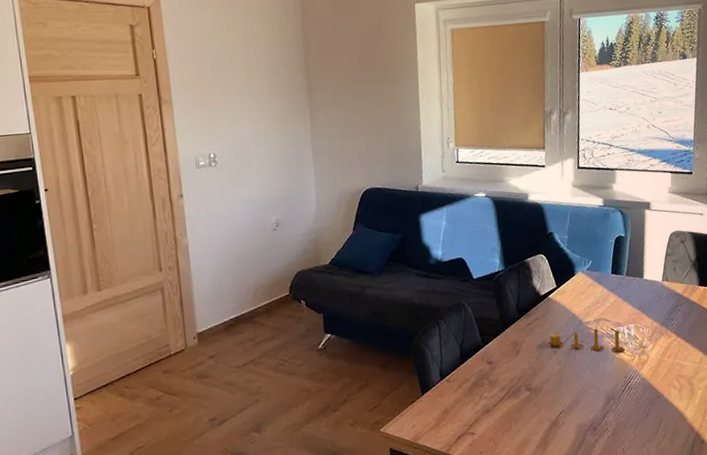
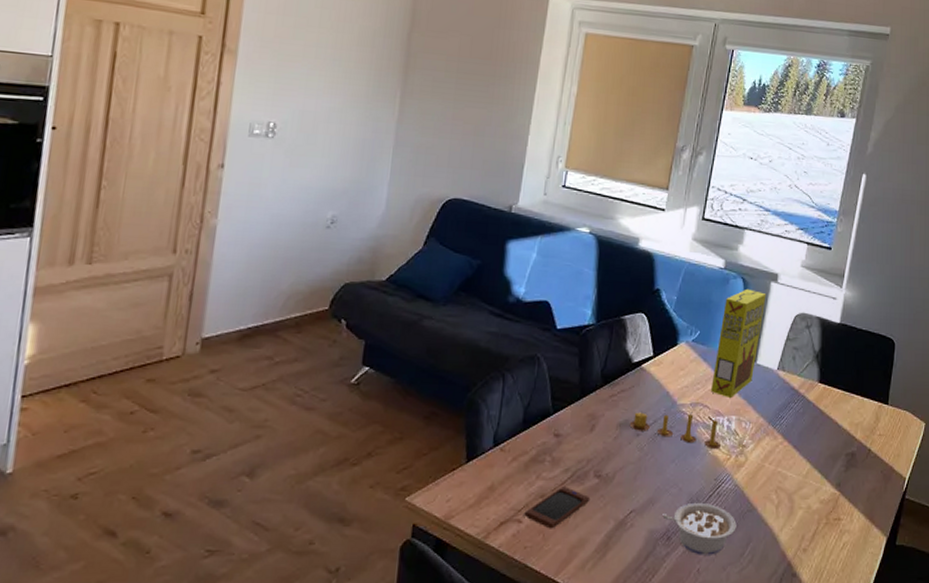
smartphone: none [475,401,526,436] -> present [524,487,591,529]
legume: none [586,397,649,438] -> present [662,504,737,555]
cereal box: none [608,219,643,311] -> present [711,288,766,399]

